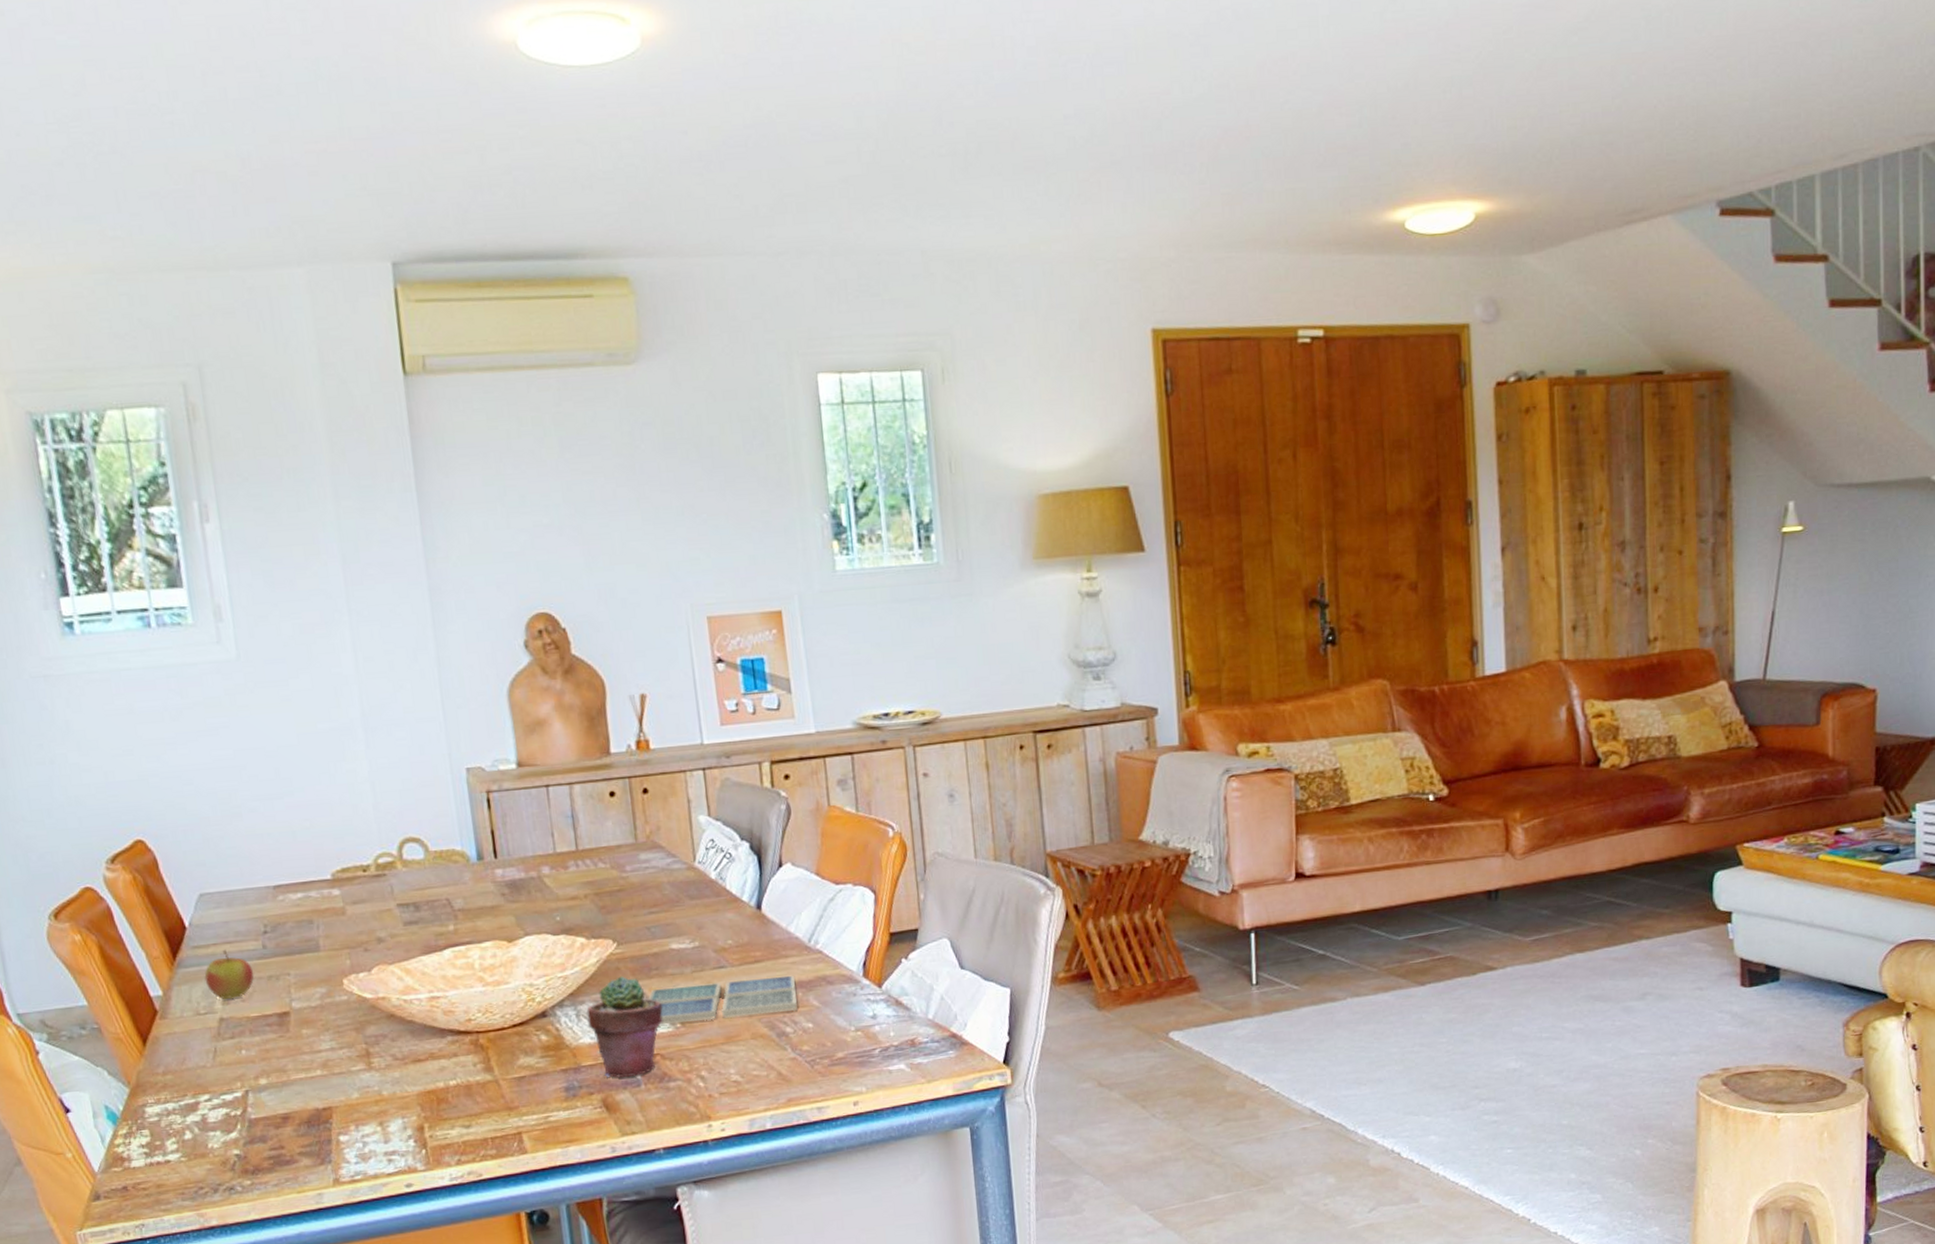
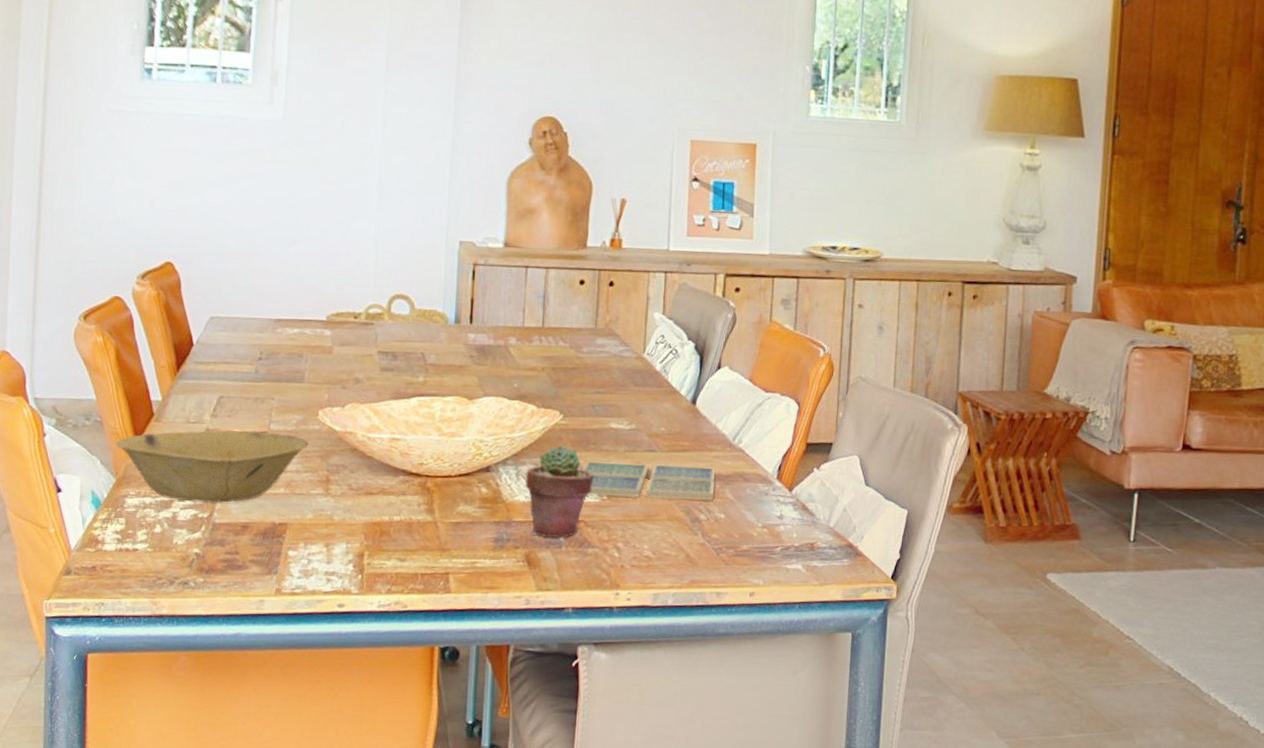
bowl: none [119,1010,340,1102] -> present [115,430,310,504]
apple: present [204,949,255,1000] -> none [200,368,243,414]

